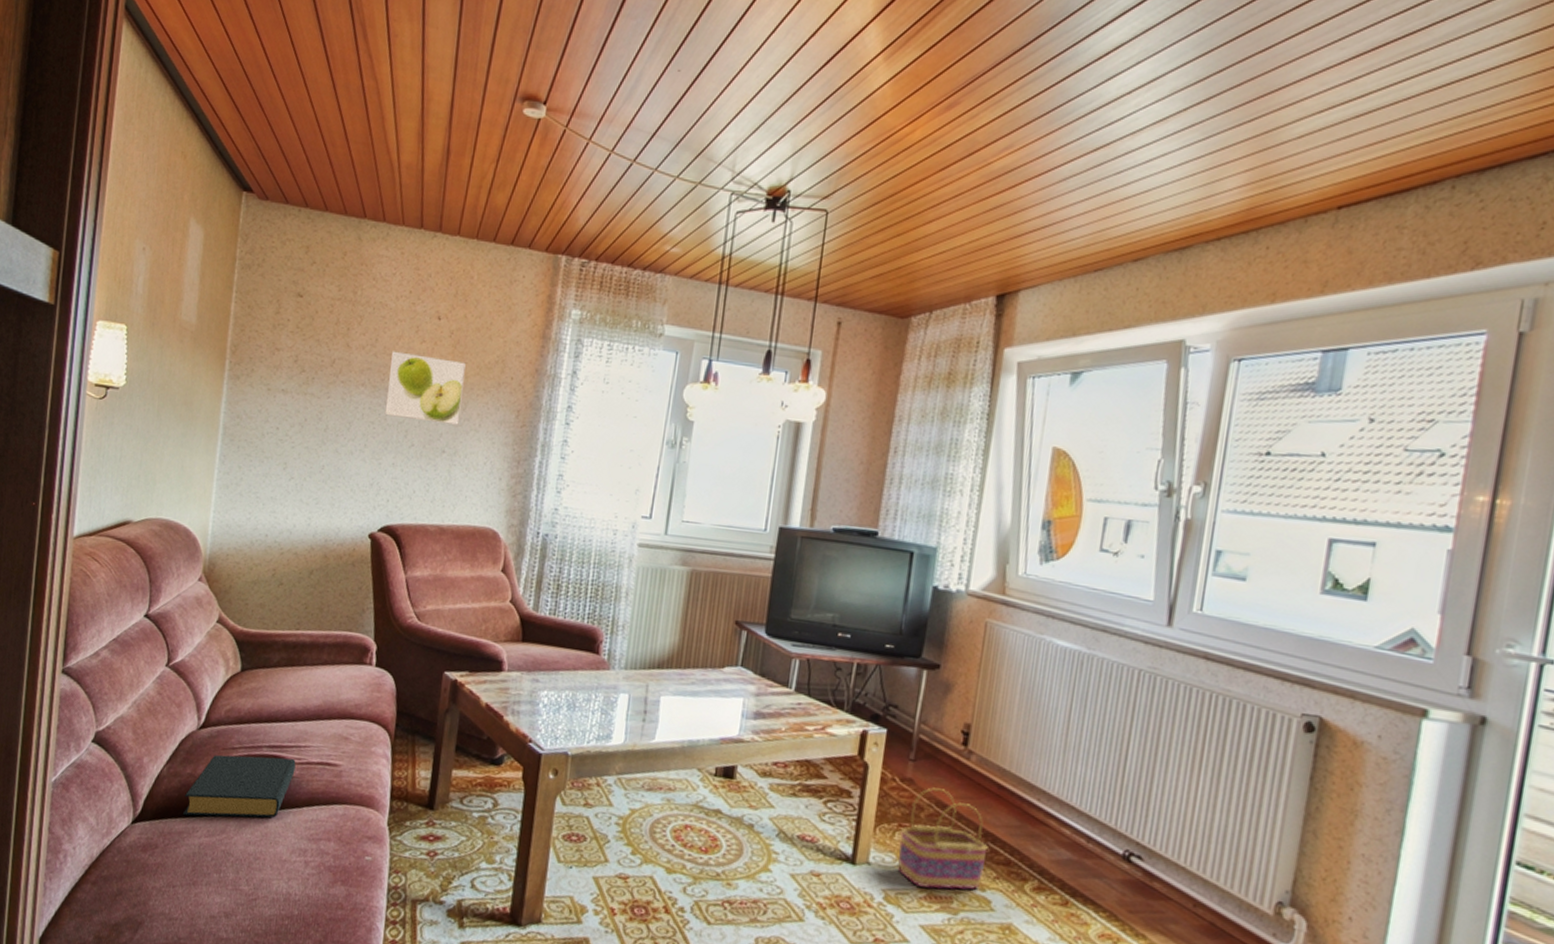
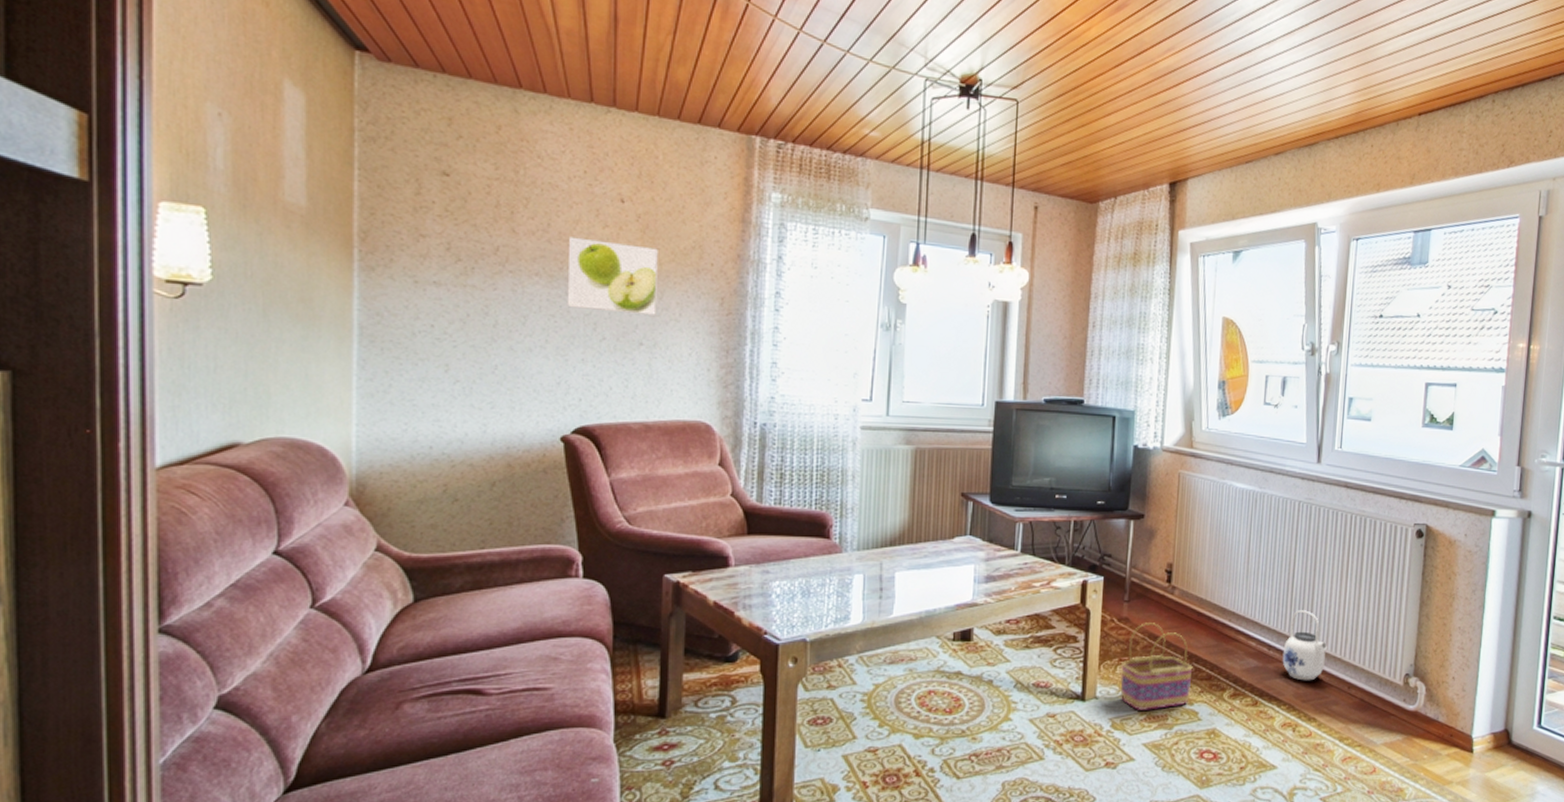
hardback book: present [183,754,296,818] -> none [354,689,496,773]
teapot: none [1104,800,1169,889] -> present [1282,610,1328,681]

